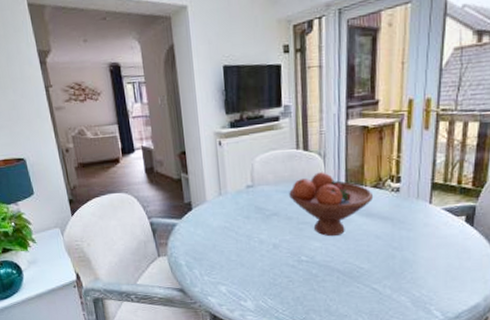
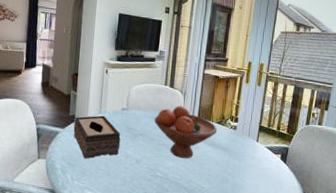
tissue box: none [191,197,251,251] -> present [73,115,121,159]

